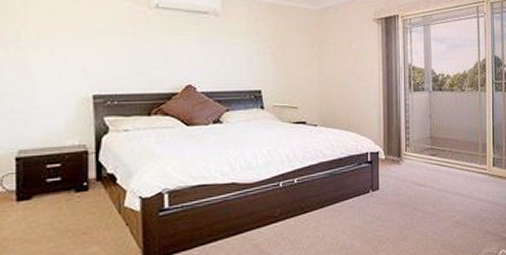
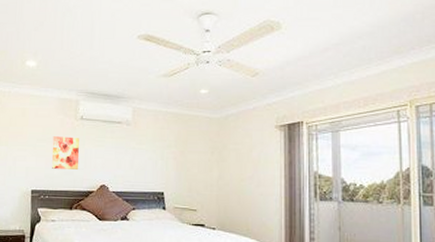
wall art: none [119,28,157,68] -> present [51,136,80,170]

